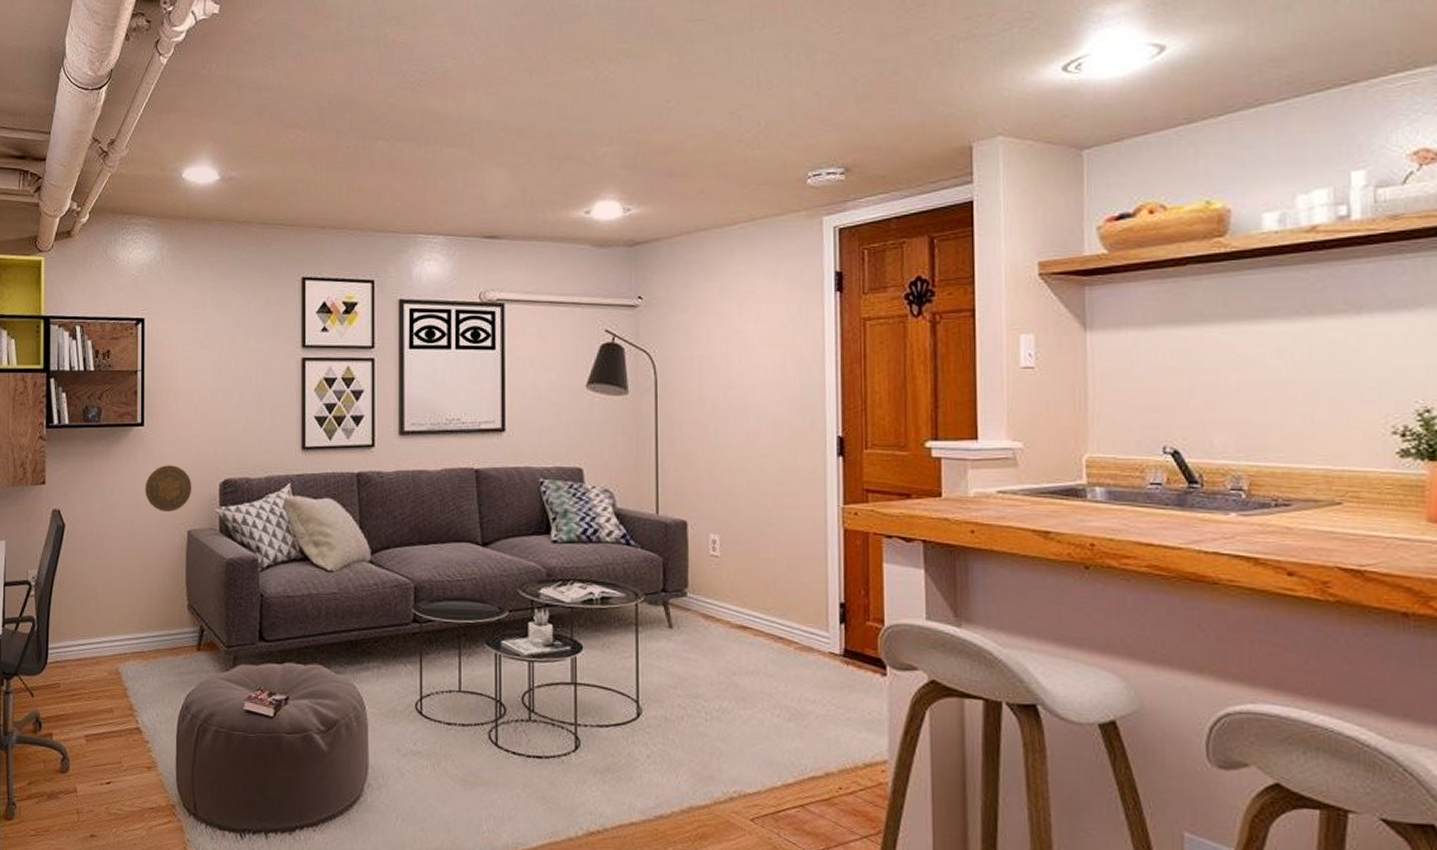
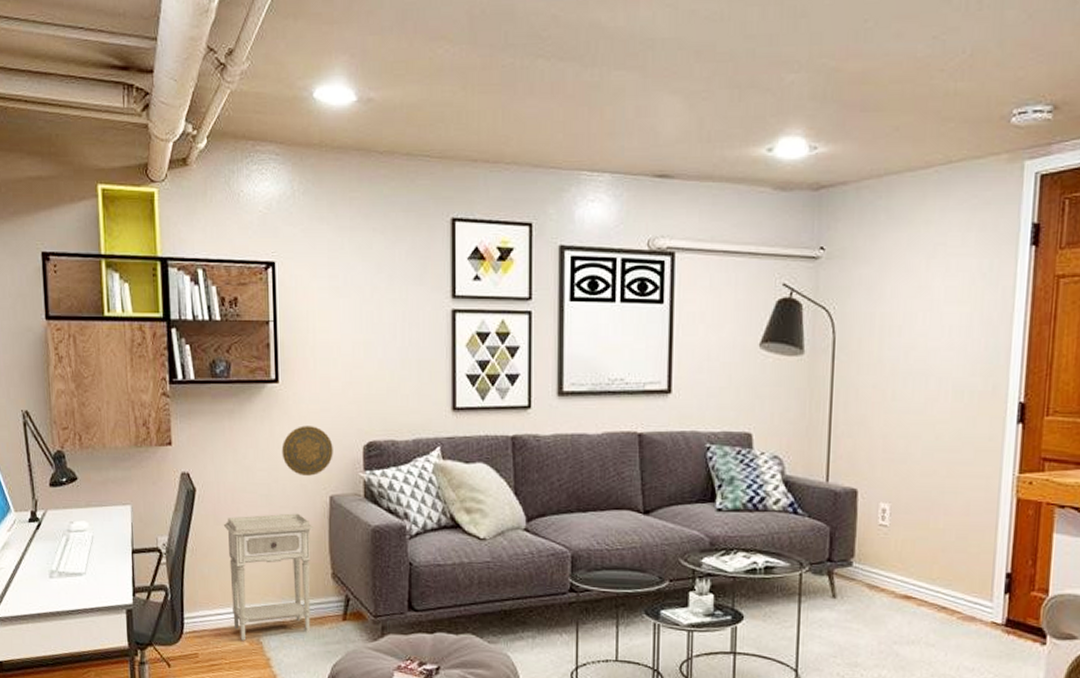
nightstand: none [88,547,172,671] -> present [223,513,313,641]

